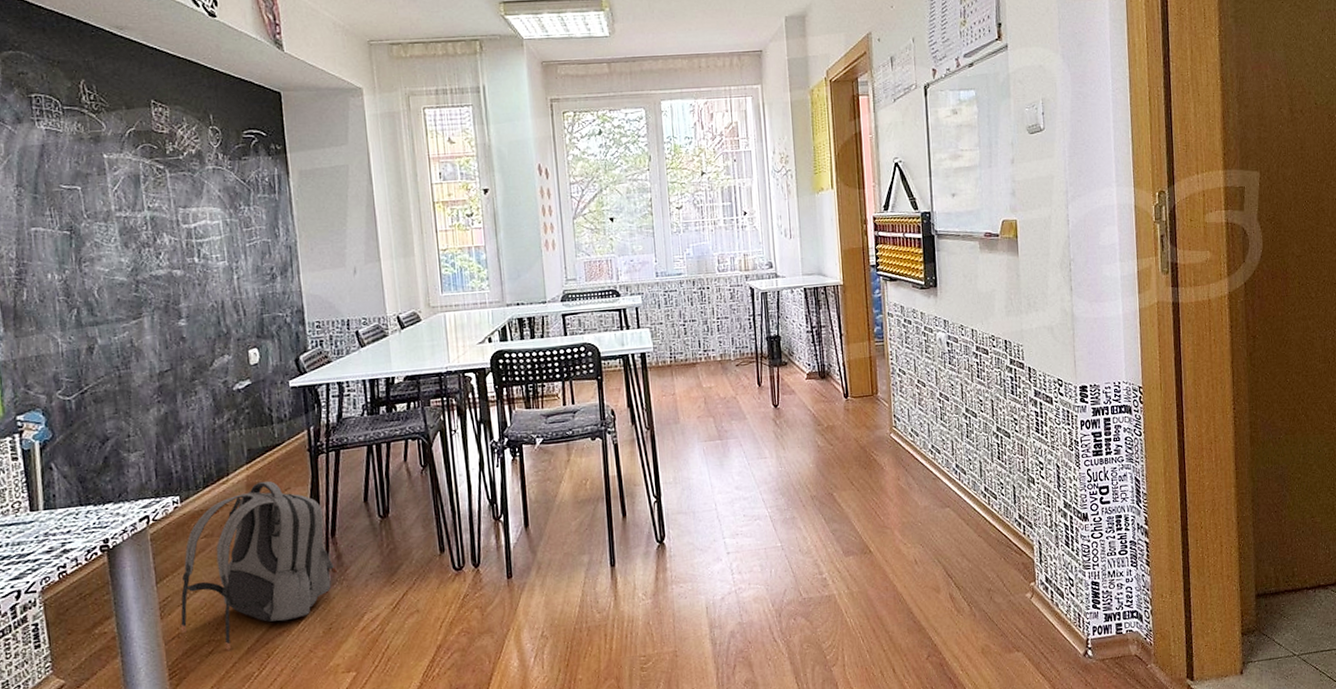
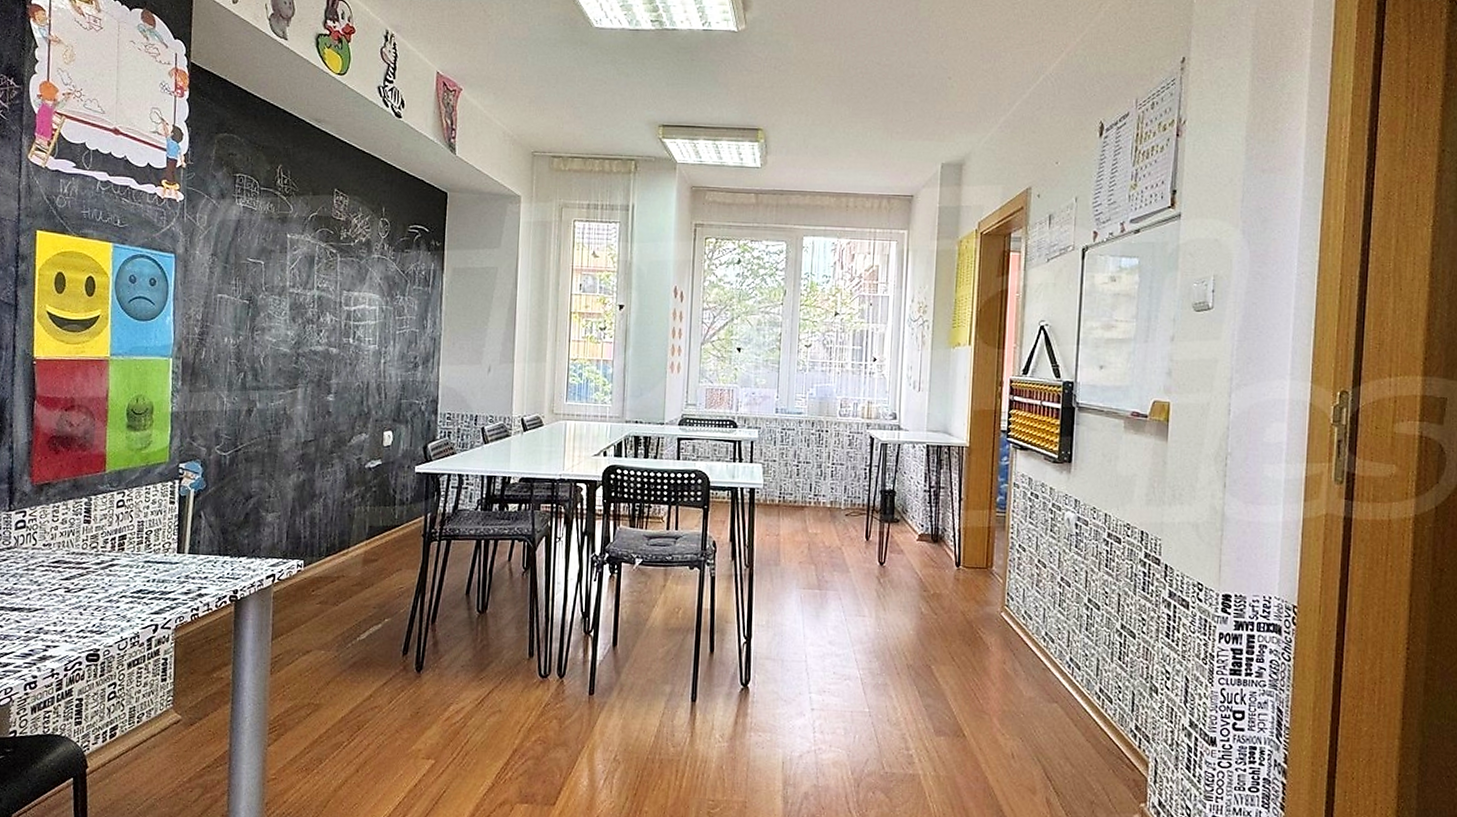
backpack: present [180,481,337,651] -> none [286,558,432,717]

